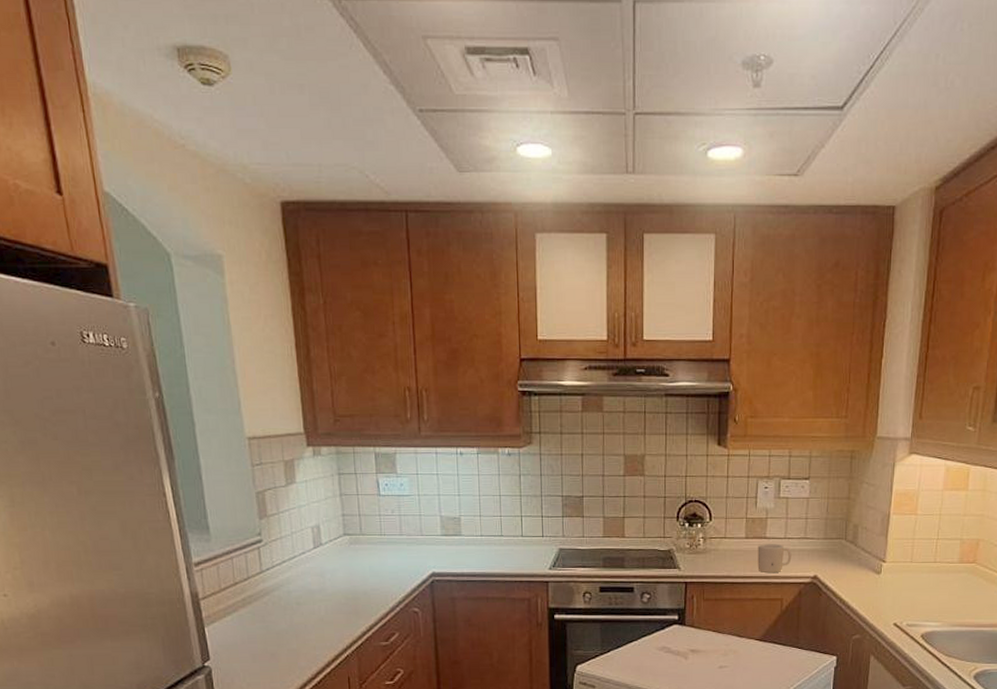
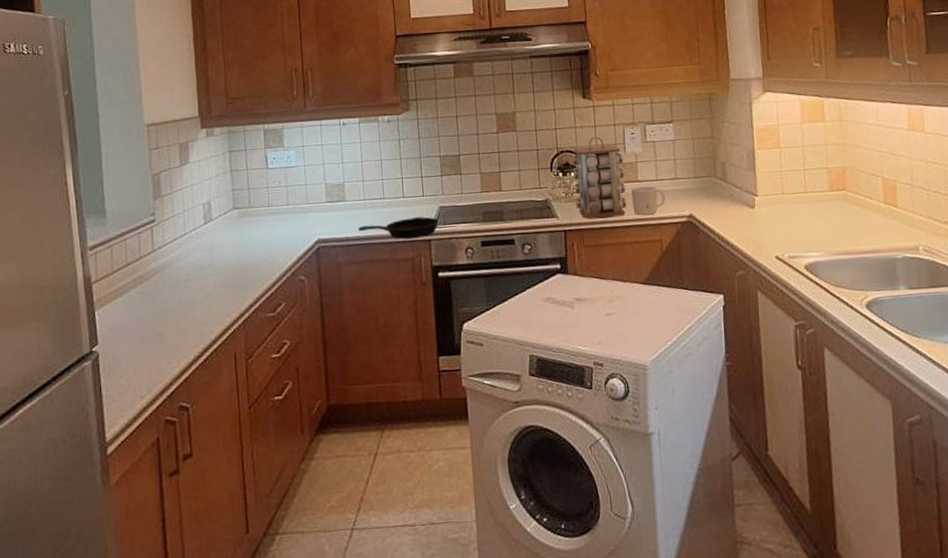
frying pan: none [474,558,558,578] -> present [358,217,439,239]
spice rack: none [699,487,753,573] -> present [572,136,627,219]

